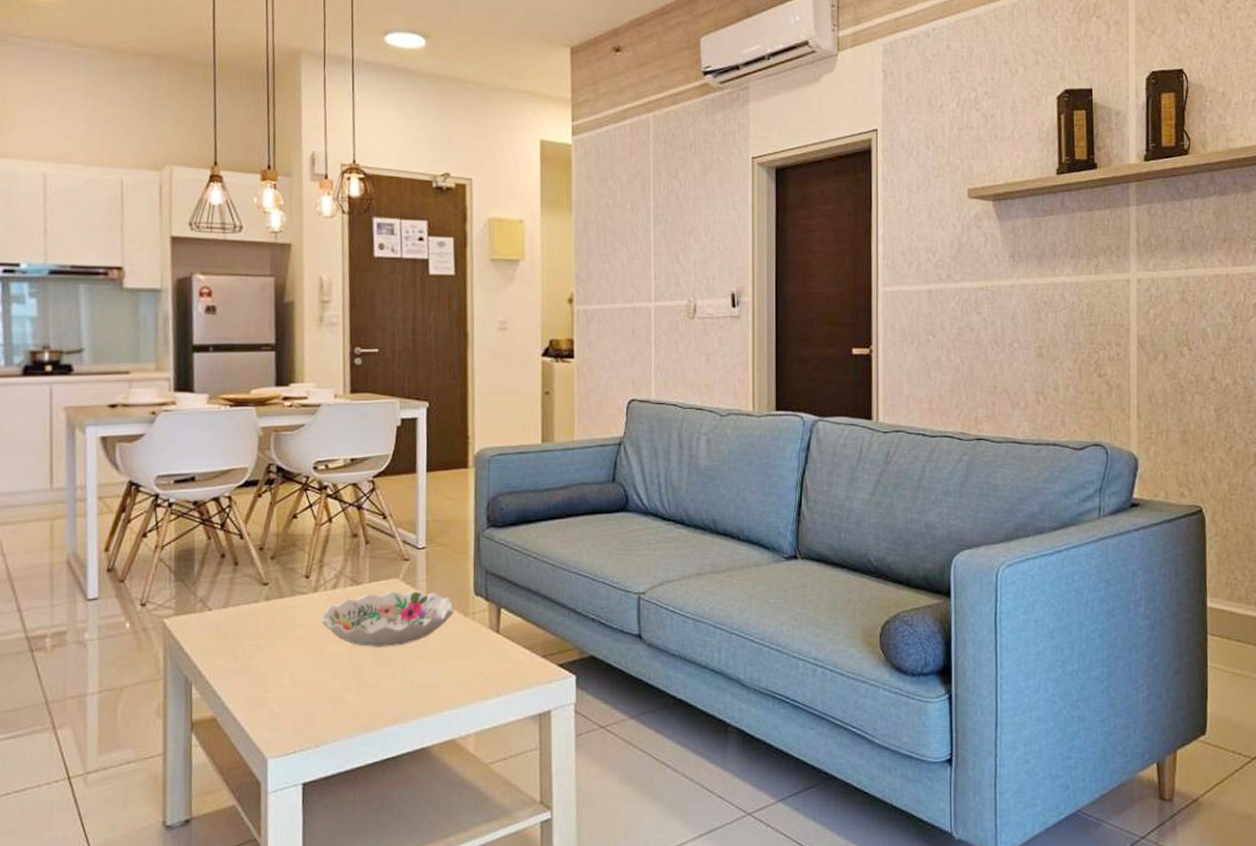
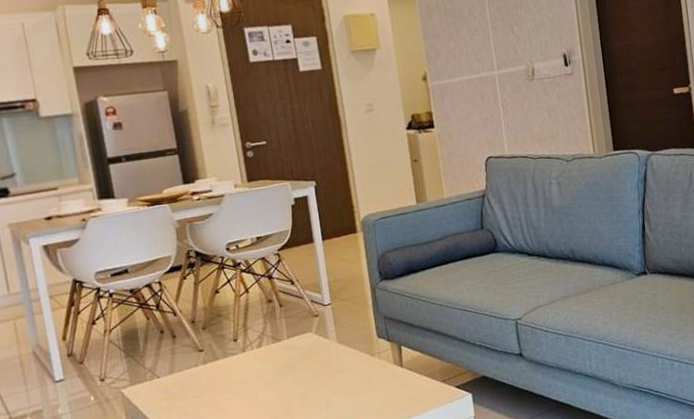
decorative bowl: present [321,590,454,647] -> none [252,340,362,392]

